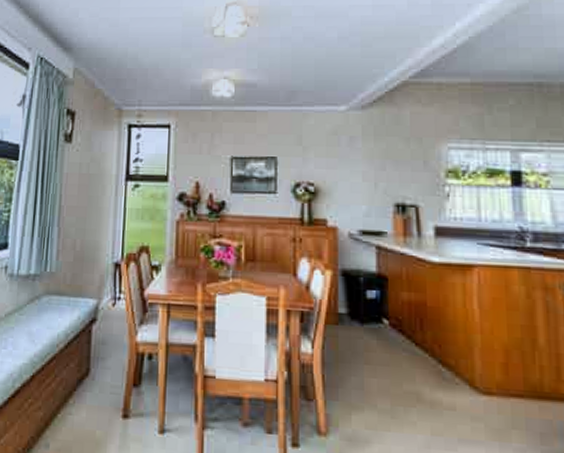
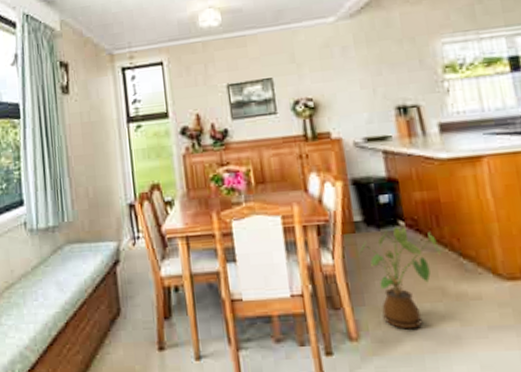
house plant: none [339,325,422,432] -> present [358,227,442,330]

